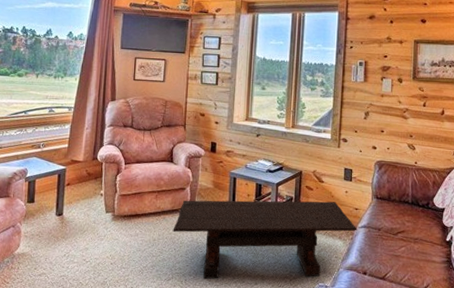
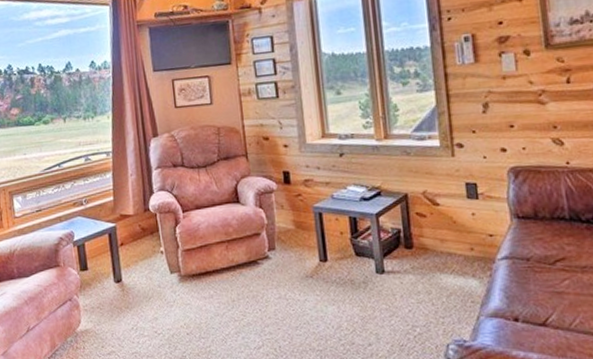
coffee table: present [173,200,357,279] -> none [253,229,497,343]

